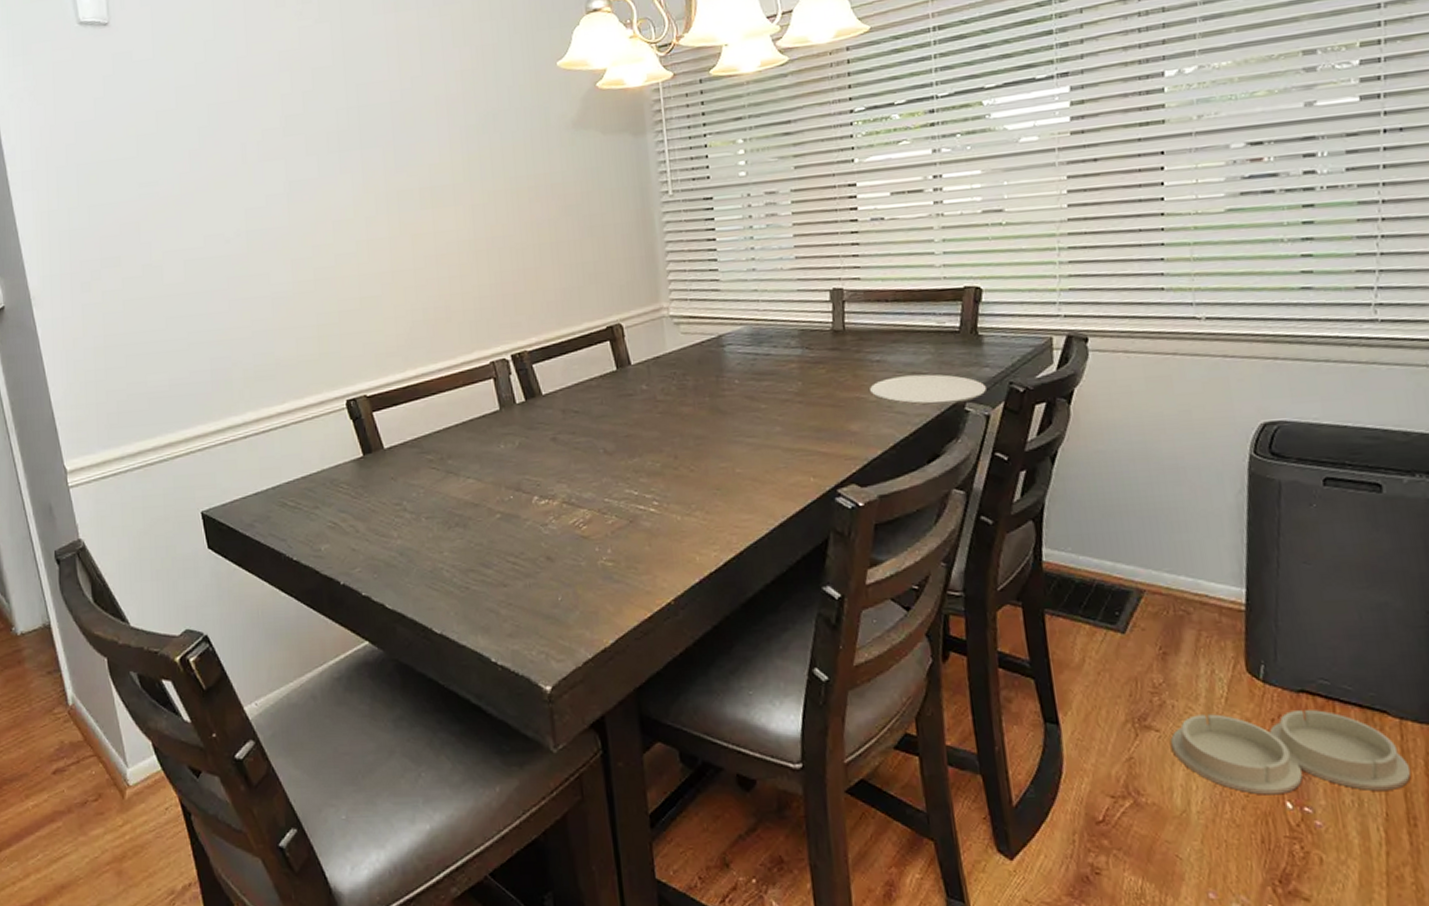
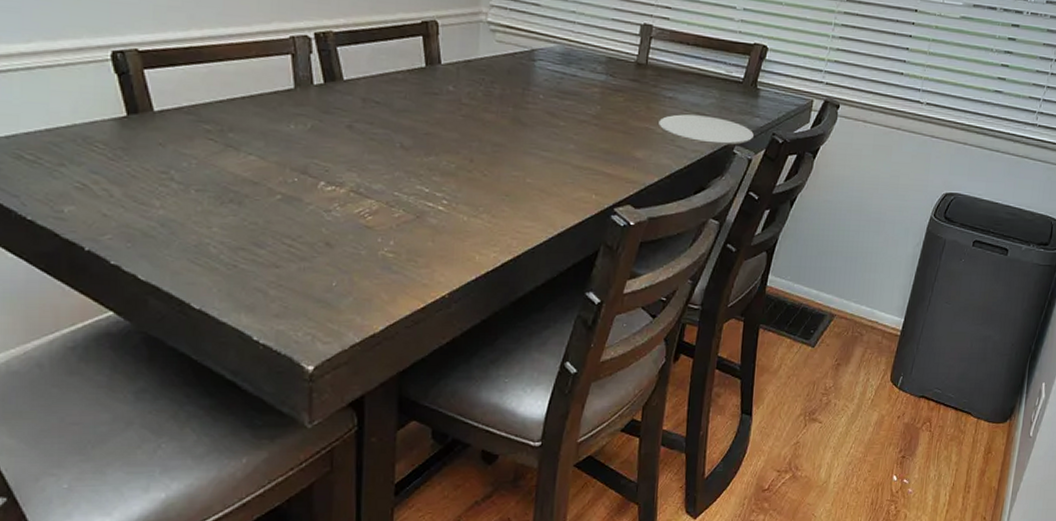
pet bowl: present [1171,710,1412,795] -> none [828,411,976,471]

